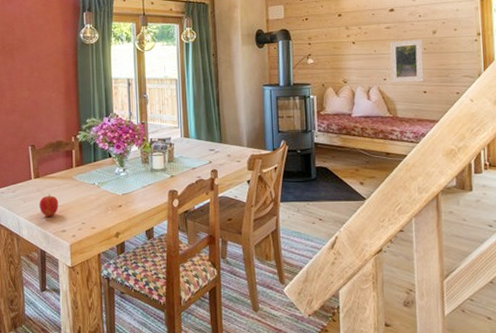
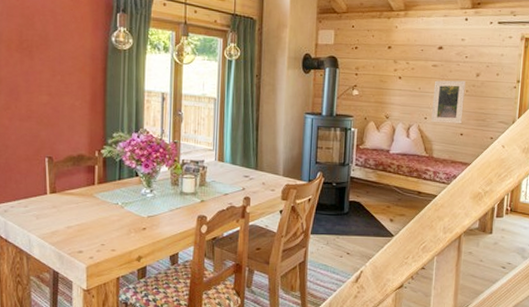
apple: present [39,194,59,218] -> none [54,212,77,237]

